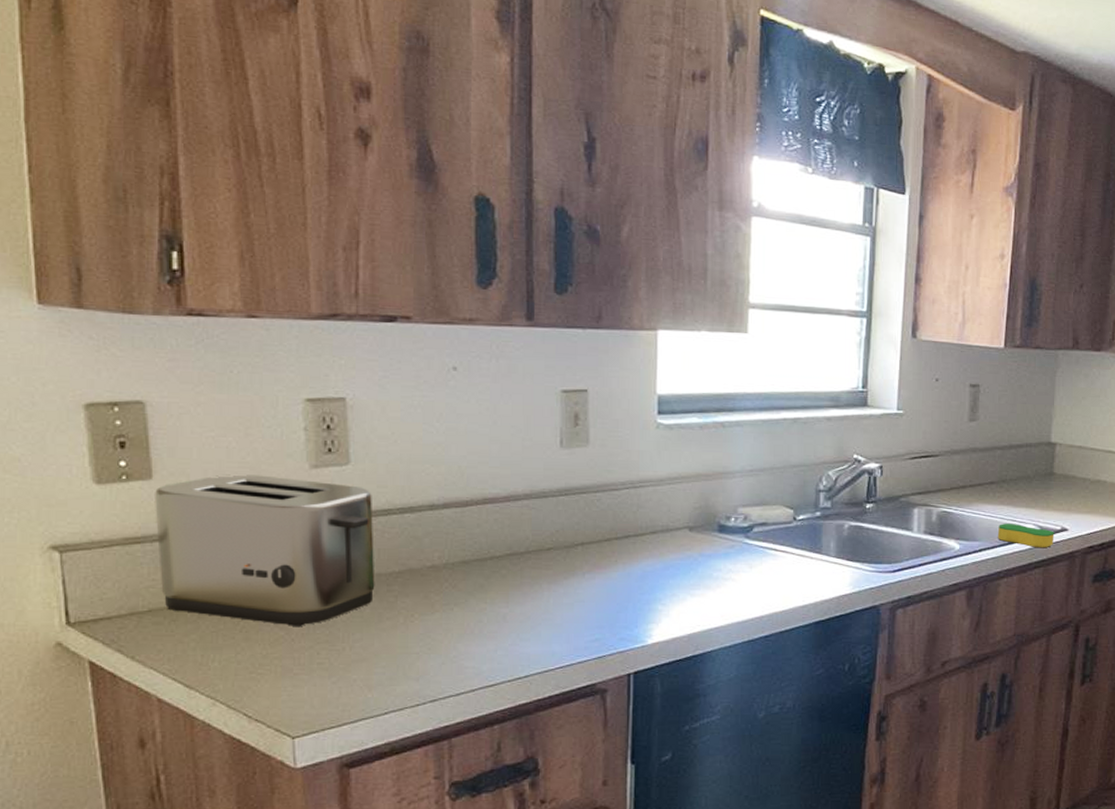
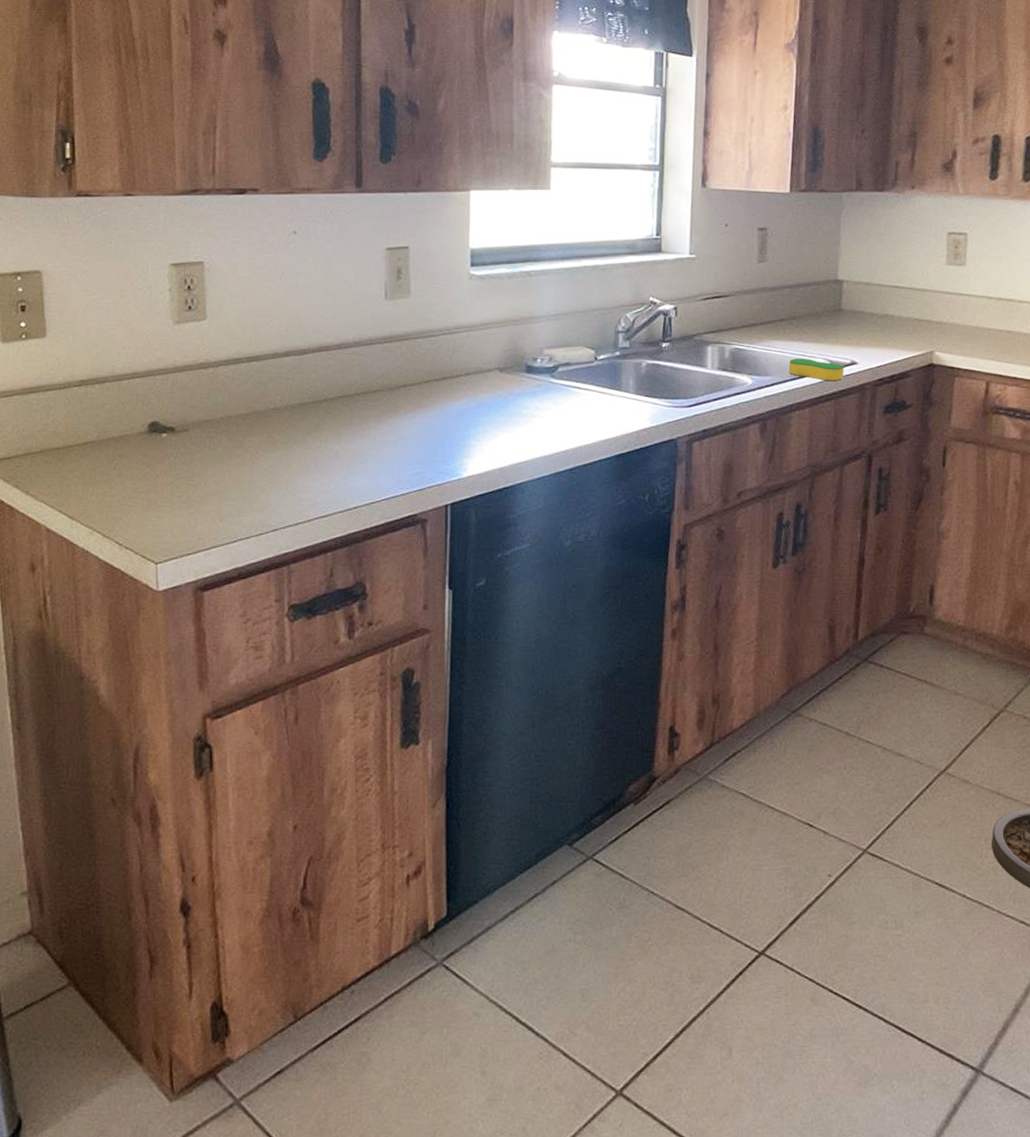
toaster: present [153,474,375,628] -> none [47,331,227,465]

